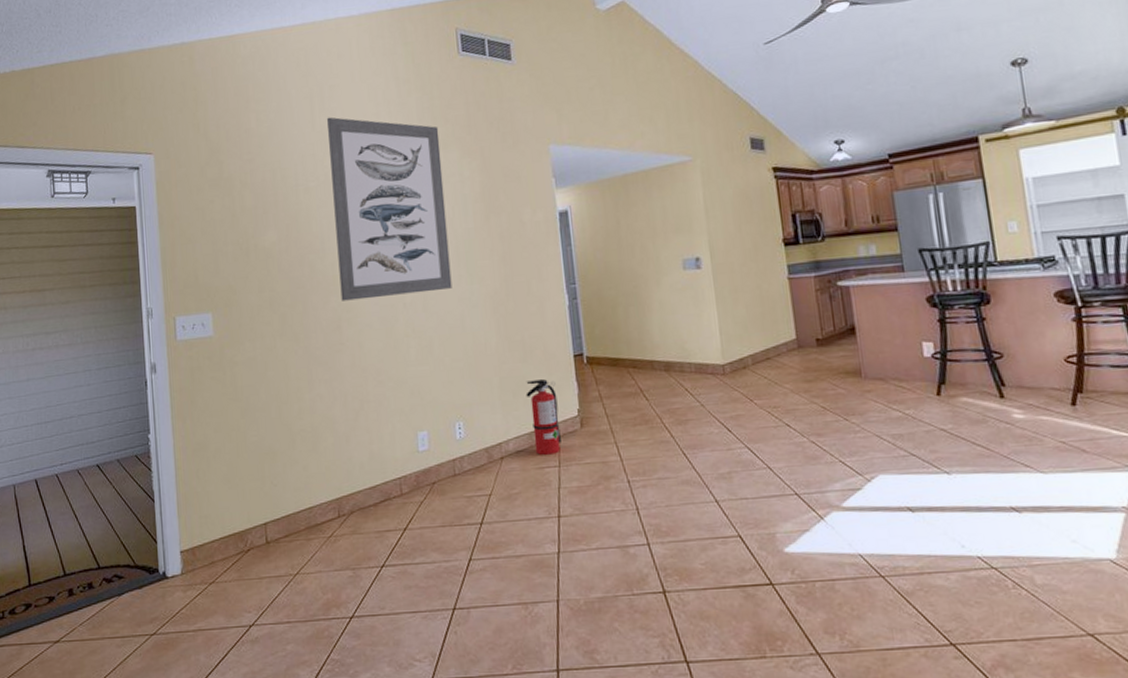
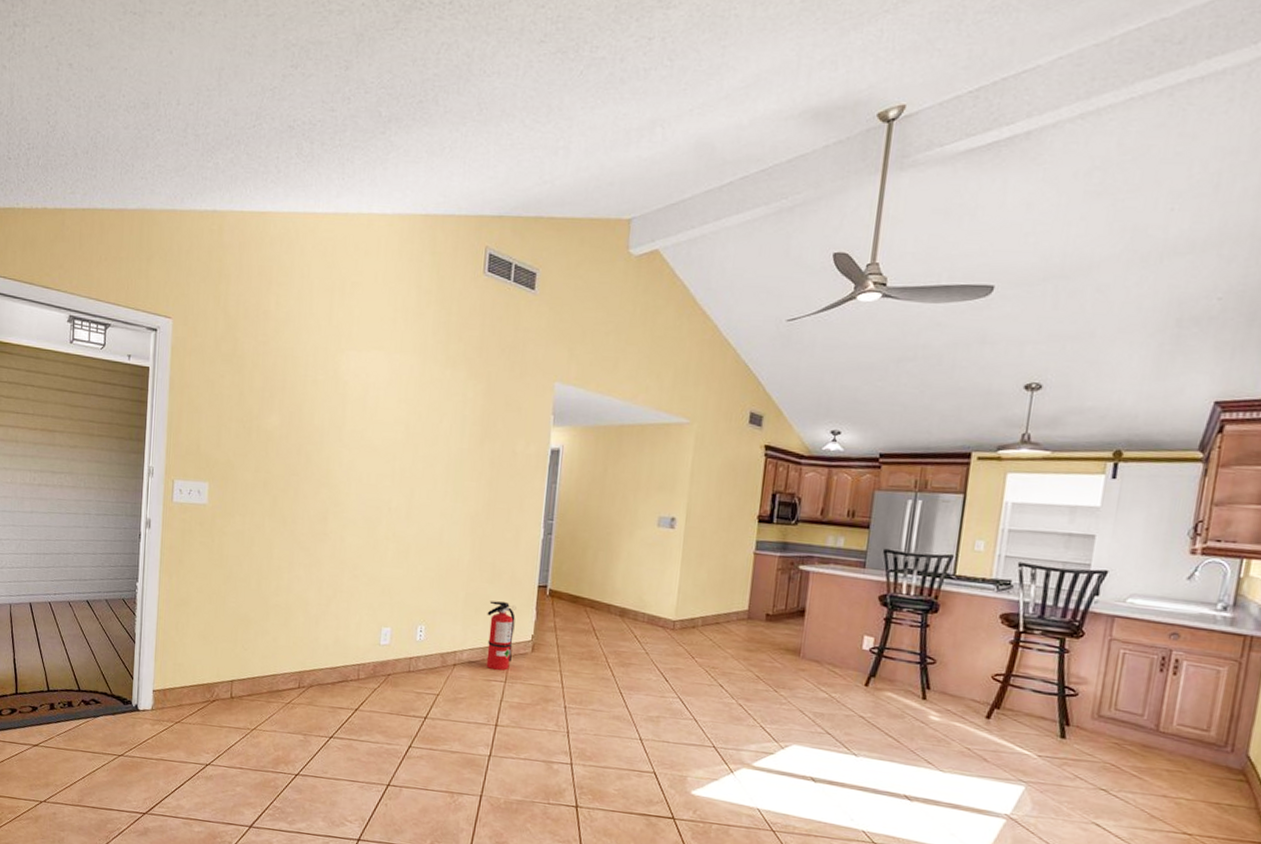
wall art: present [327,117,452,301] -> none [331,313,451,503]

